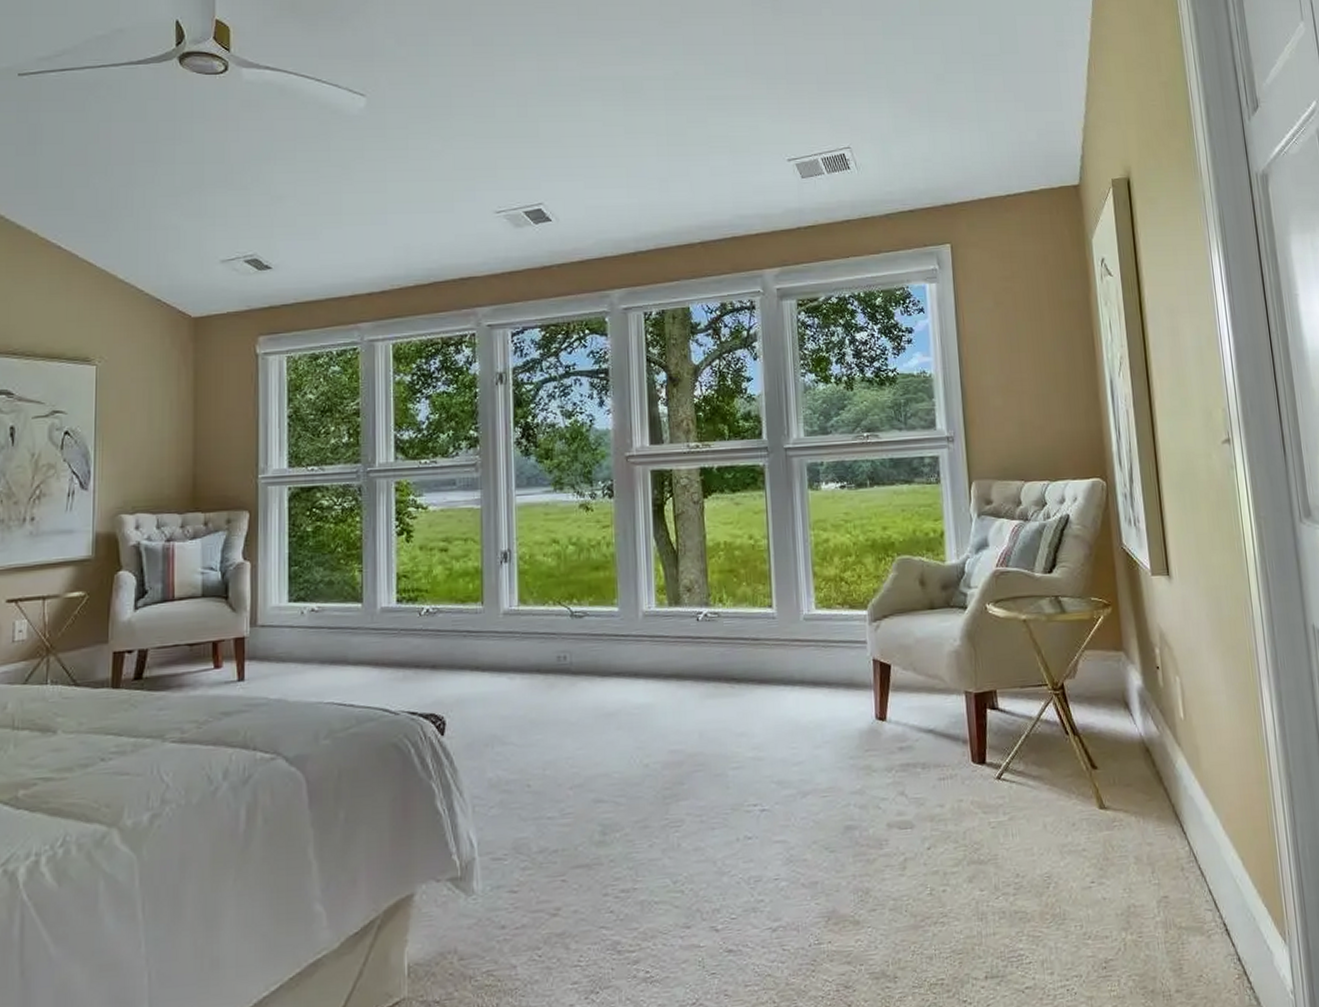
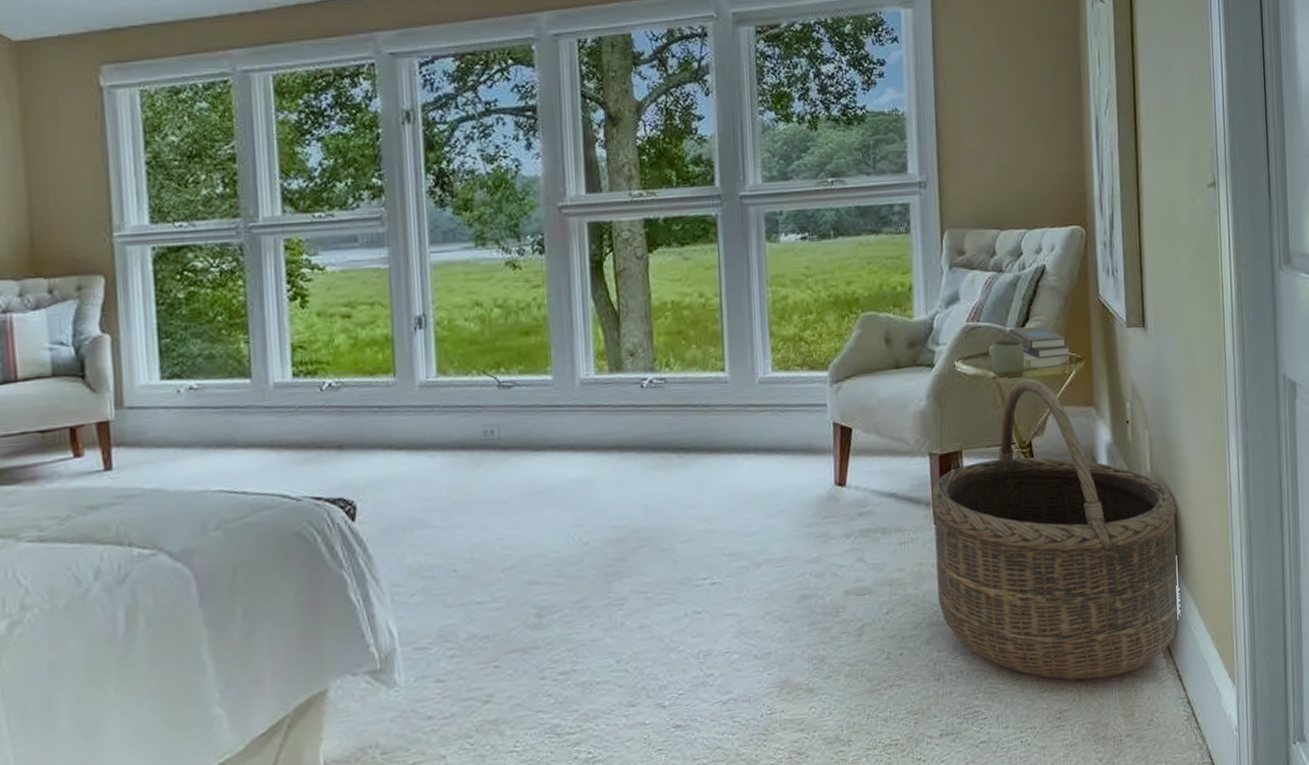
basket: none [967,622,1224,929] -> present [930,378,1180,680]
books: none [1018,572,1099,615] -> present [988,326,1071,371]
mug: none [1020,584,1054,622] -> present [991,339,1025,379]

